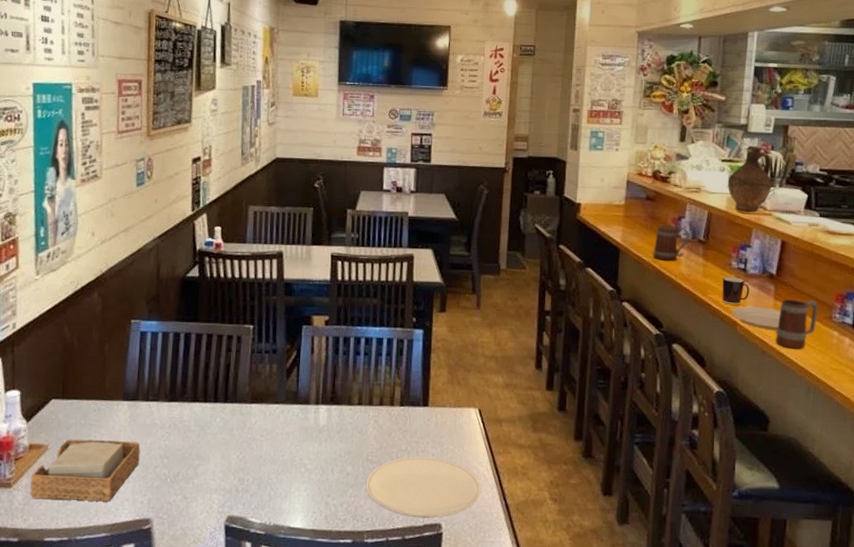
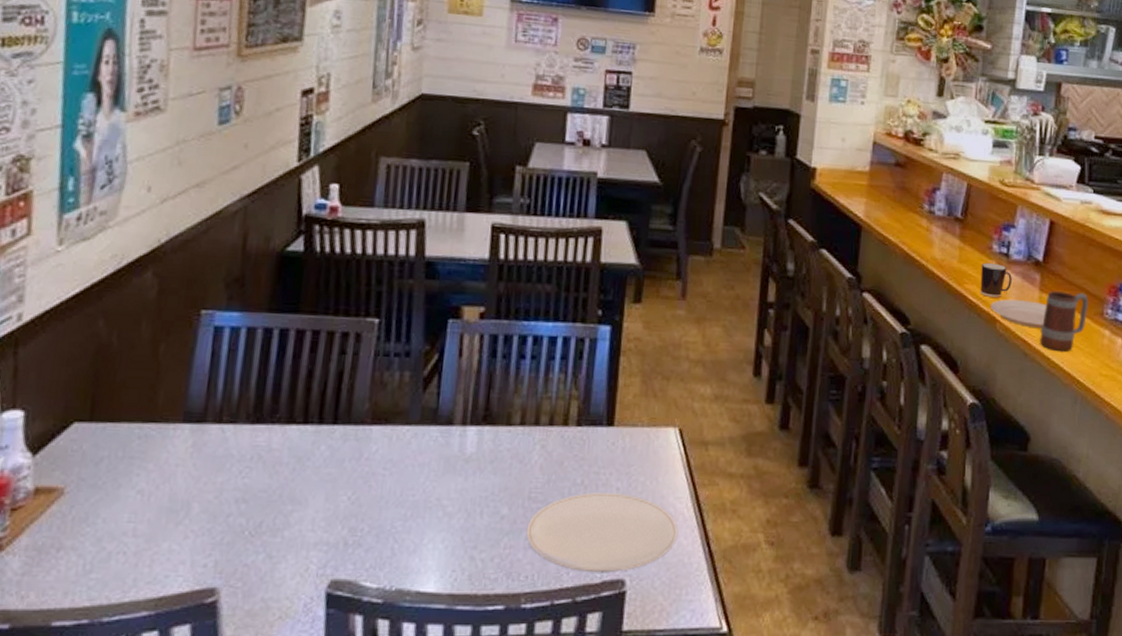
napkin holder: present [30,439,140,502] -> none [32,478,207,567]
beer mug: present [653,224,689,262] -> none [901,197,945,243]
ceramic jug: present [728,145,773,212] -> none [991,104,1042,185]

